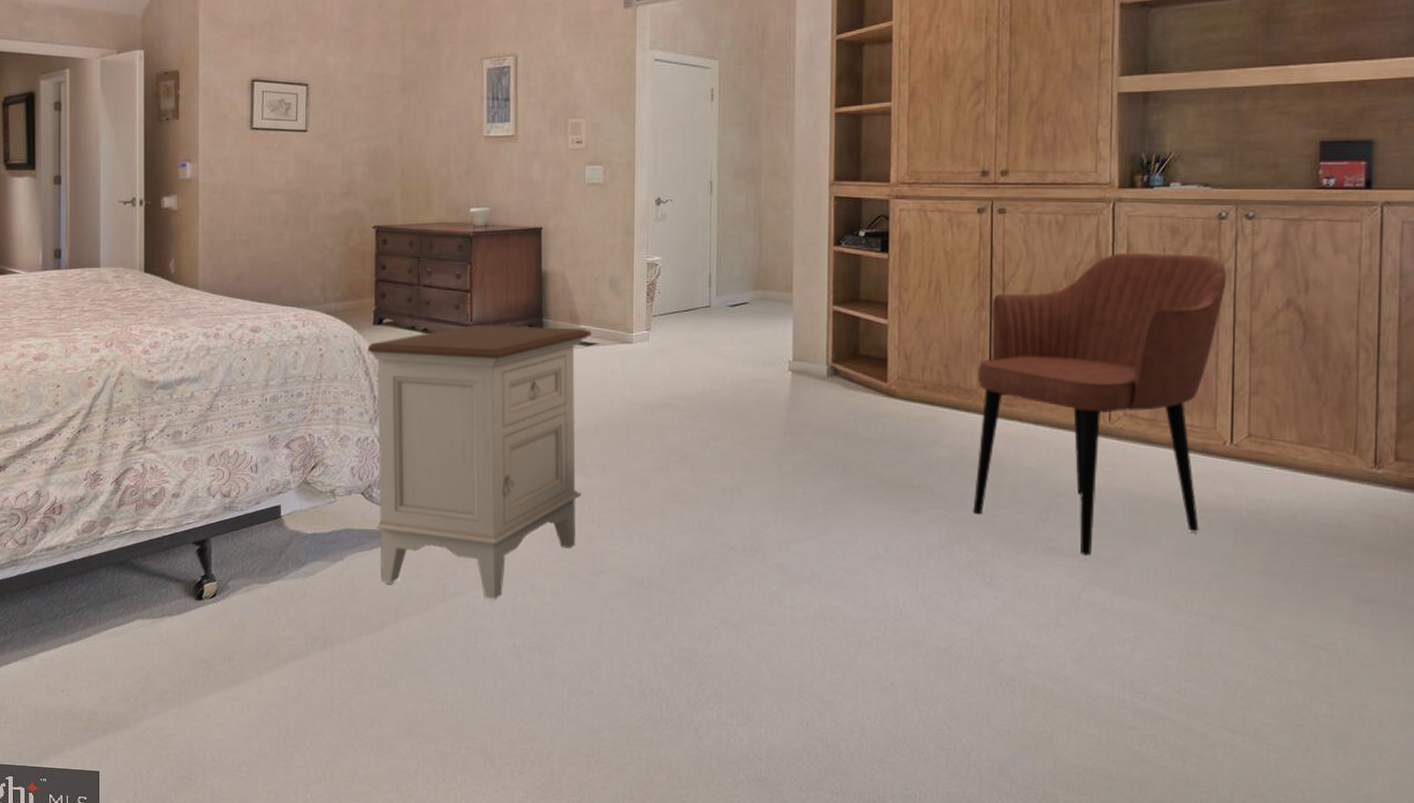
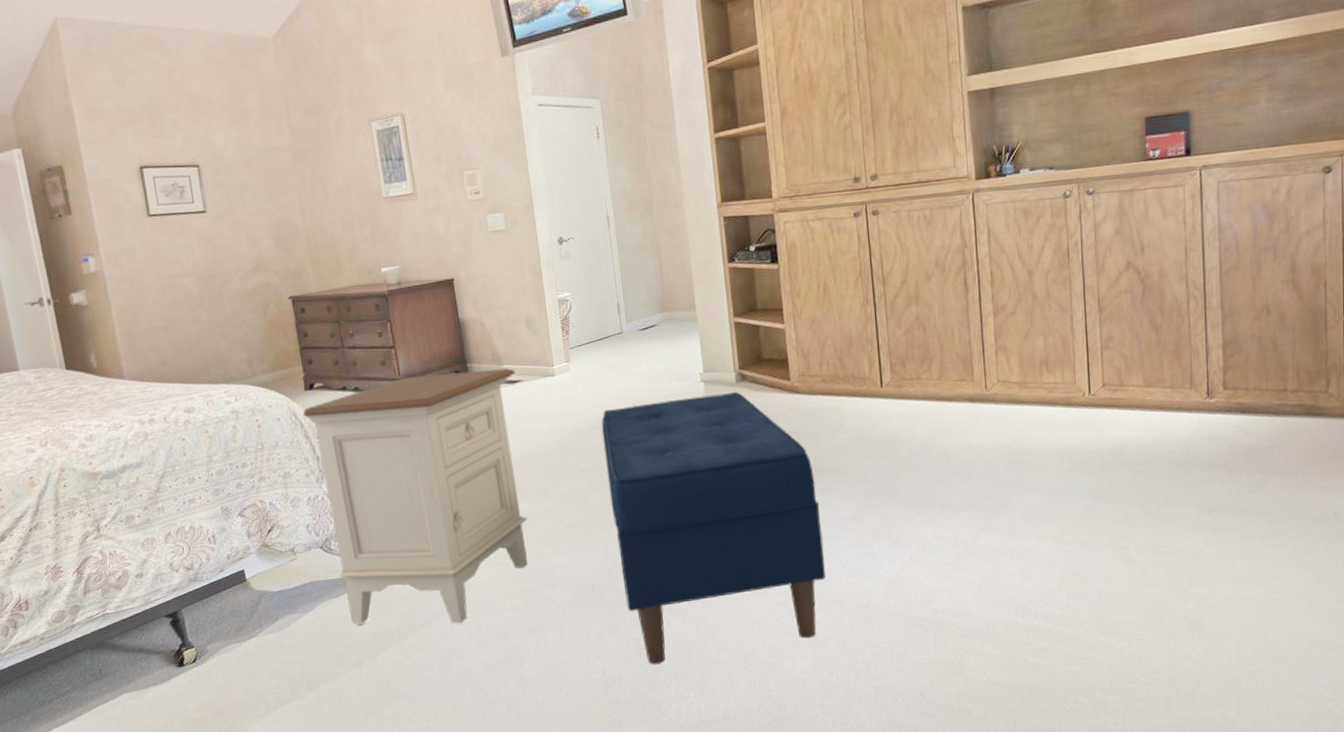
bench: none [673,385,905,681] -> present [601,391,826,665]
armchair: present [973,252,1227,556] -> none [868,231,1075,507]

